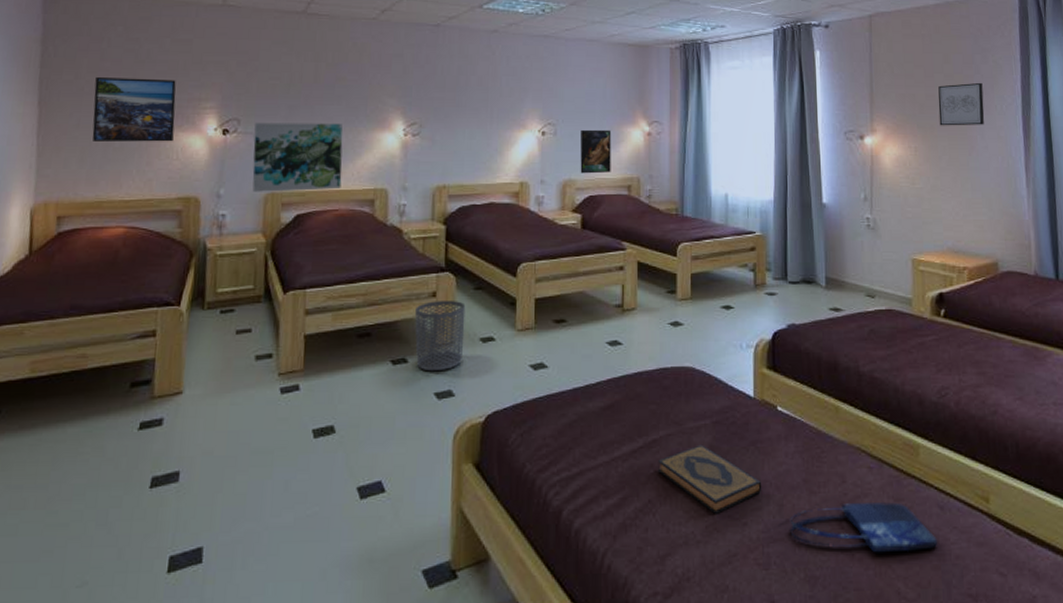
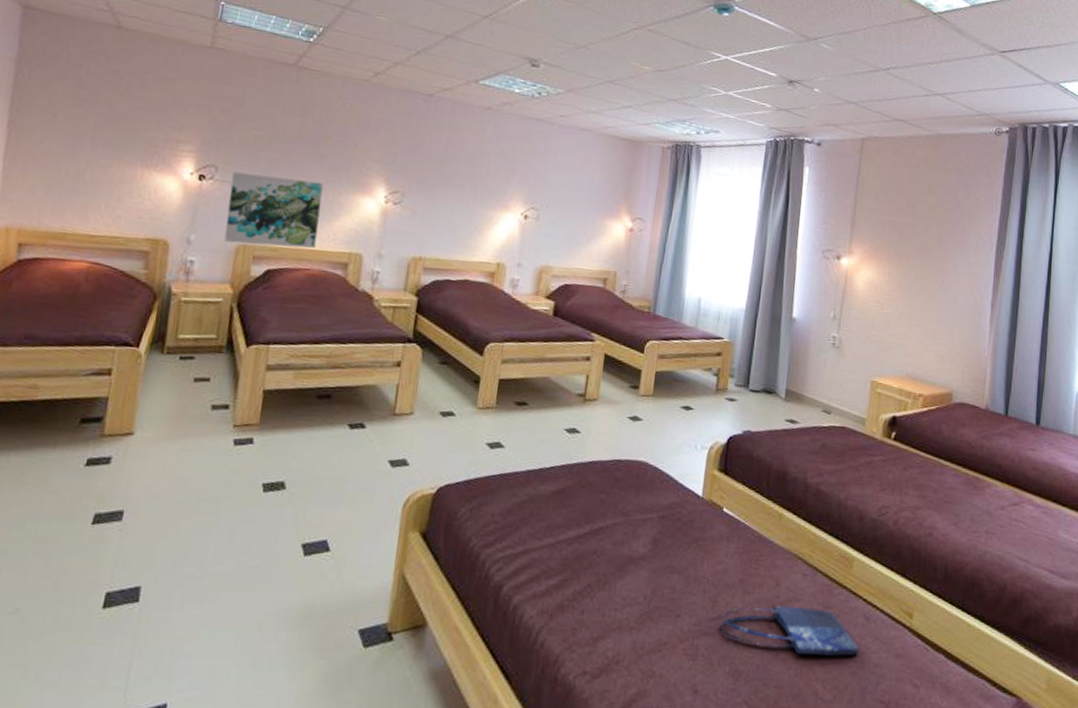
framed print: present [92,77,176,142] -> none [62,106,155,181]
waste bin: present [415,301,466,372] -> none [373,370,429,440]
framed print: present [580,129,612,174] -> none [558,217,594,264]
hardback book: present [658,444,762,514] -> none [601,536,700,604]
wall art: present [938,82,985,126] -> none [915,216,962,260]

